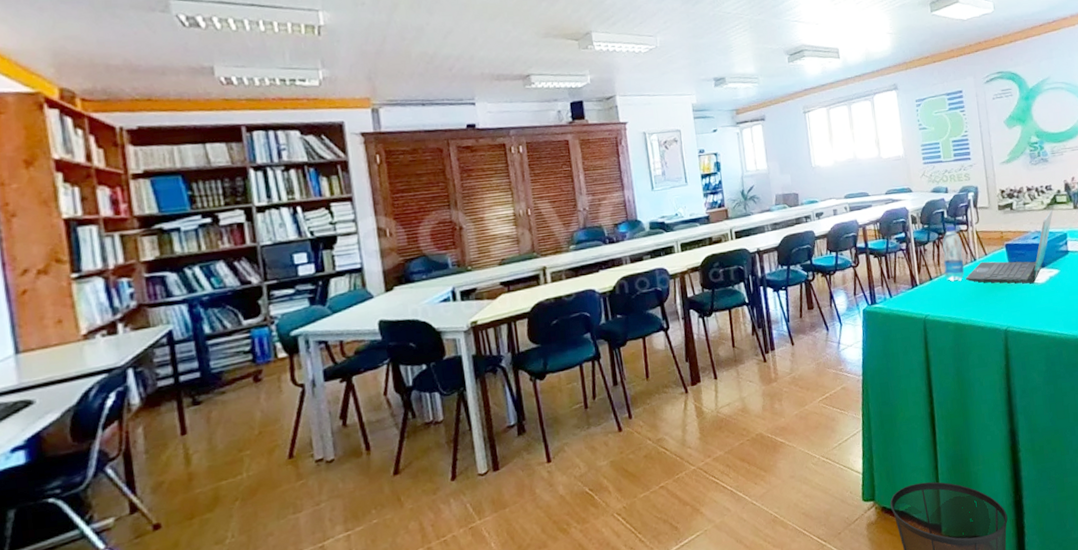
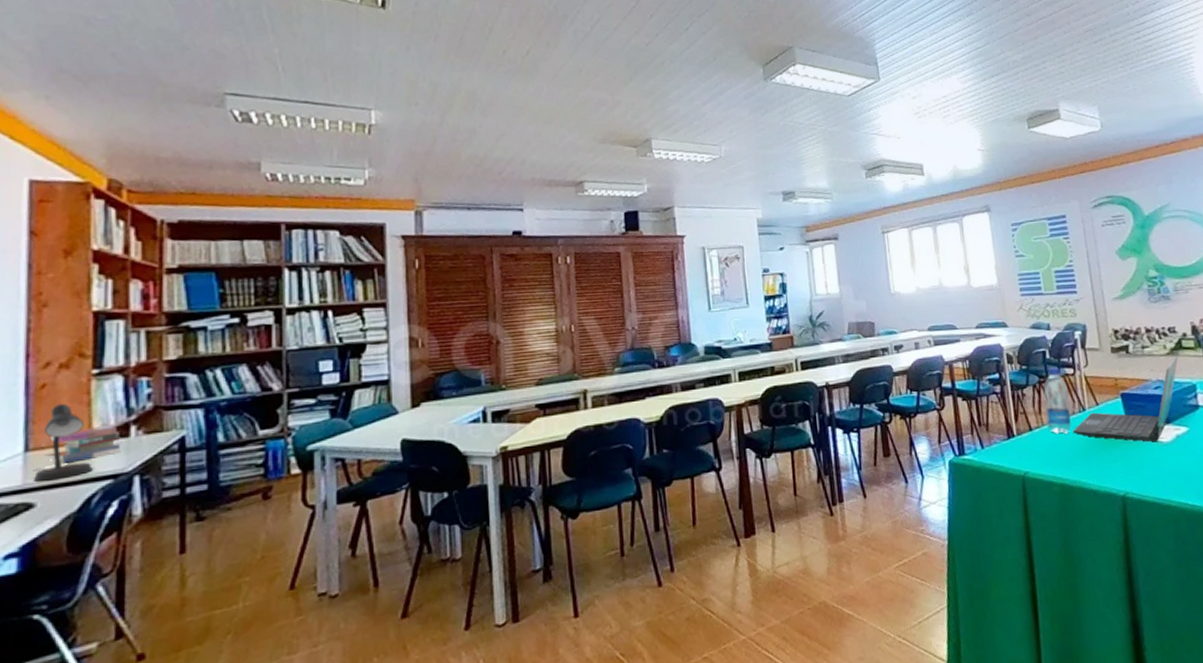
desk lamp: none [27,306,87,380] -> present [33,403,94,481]
books: none [34,324,111,363] -> present [42,425,121,464]

